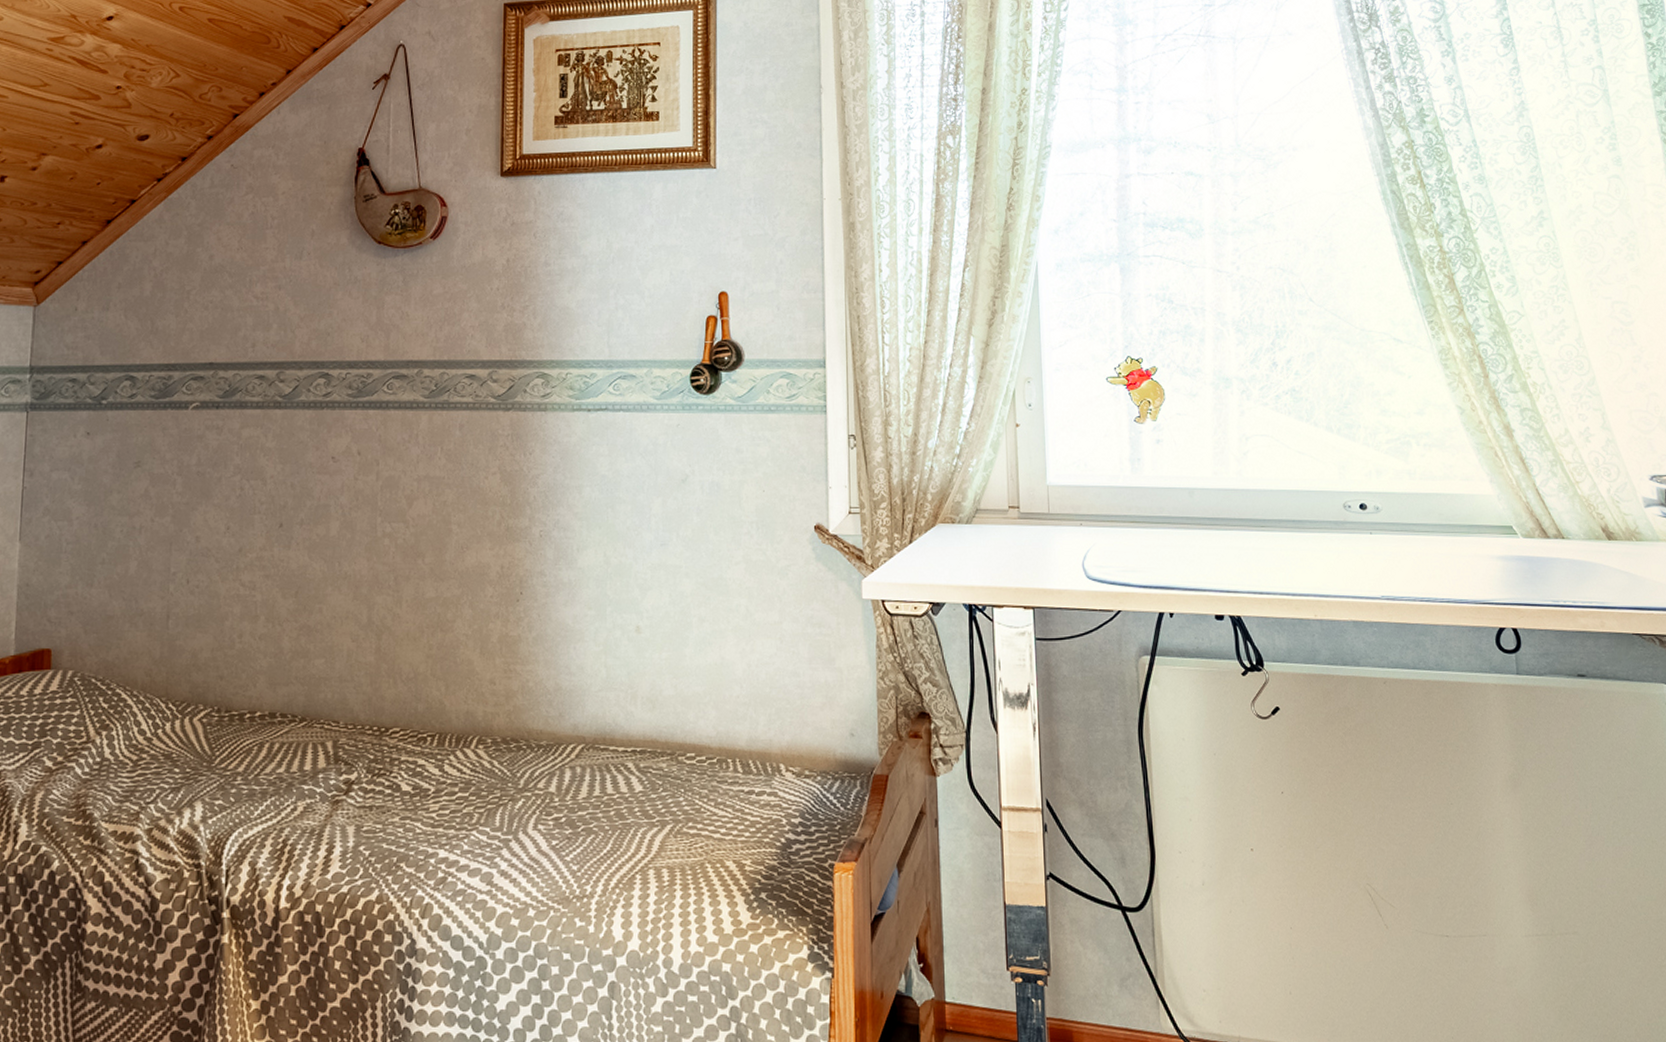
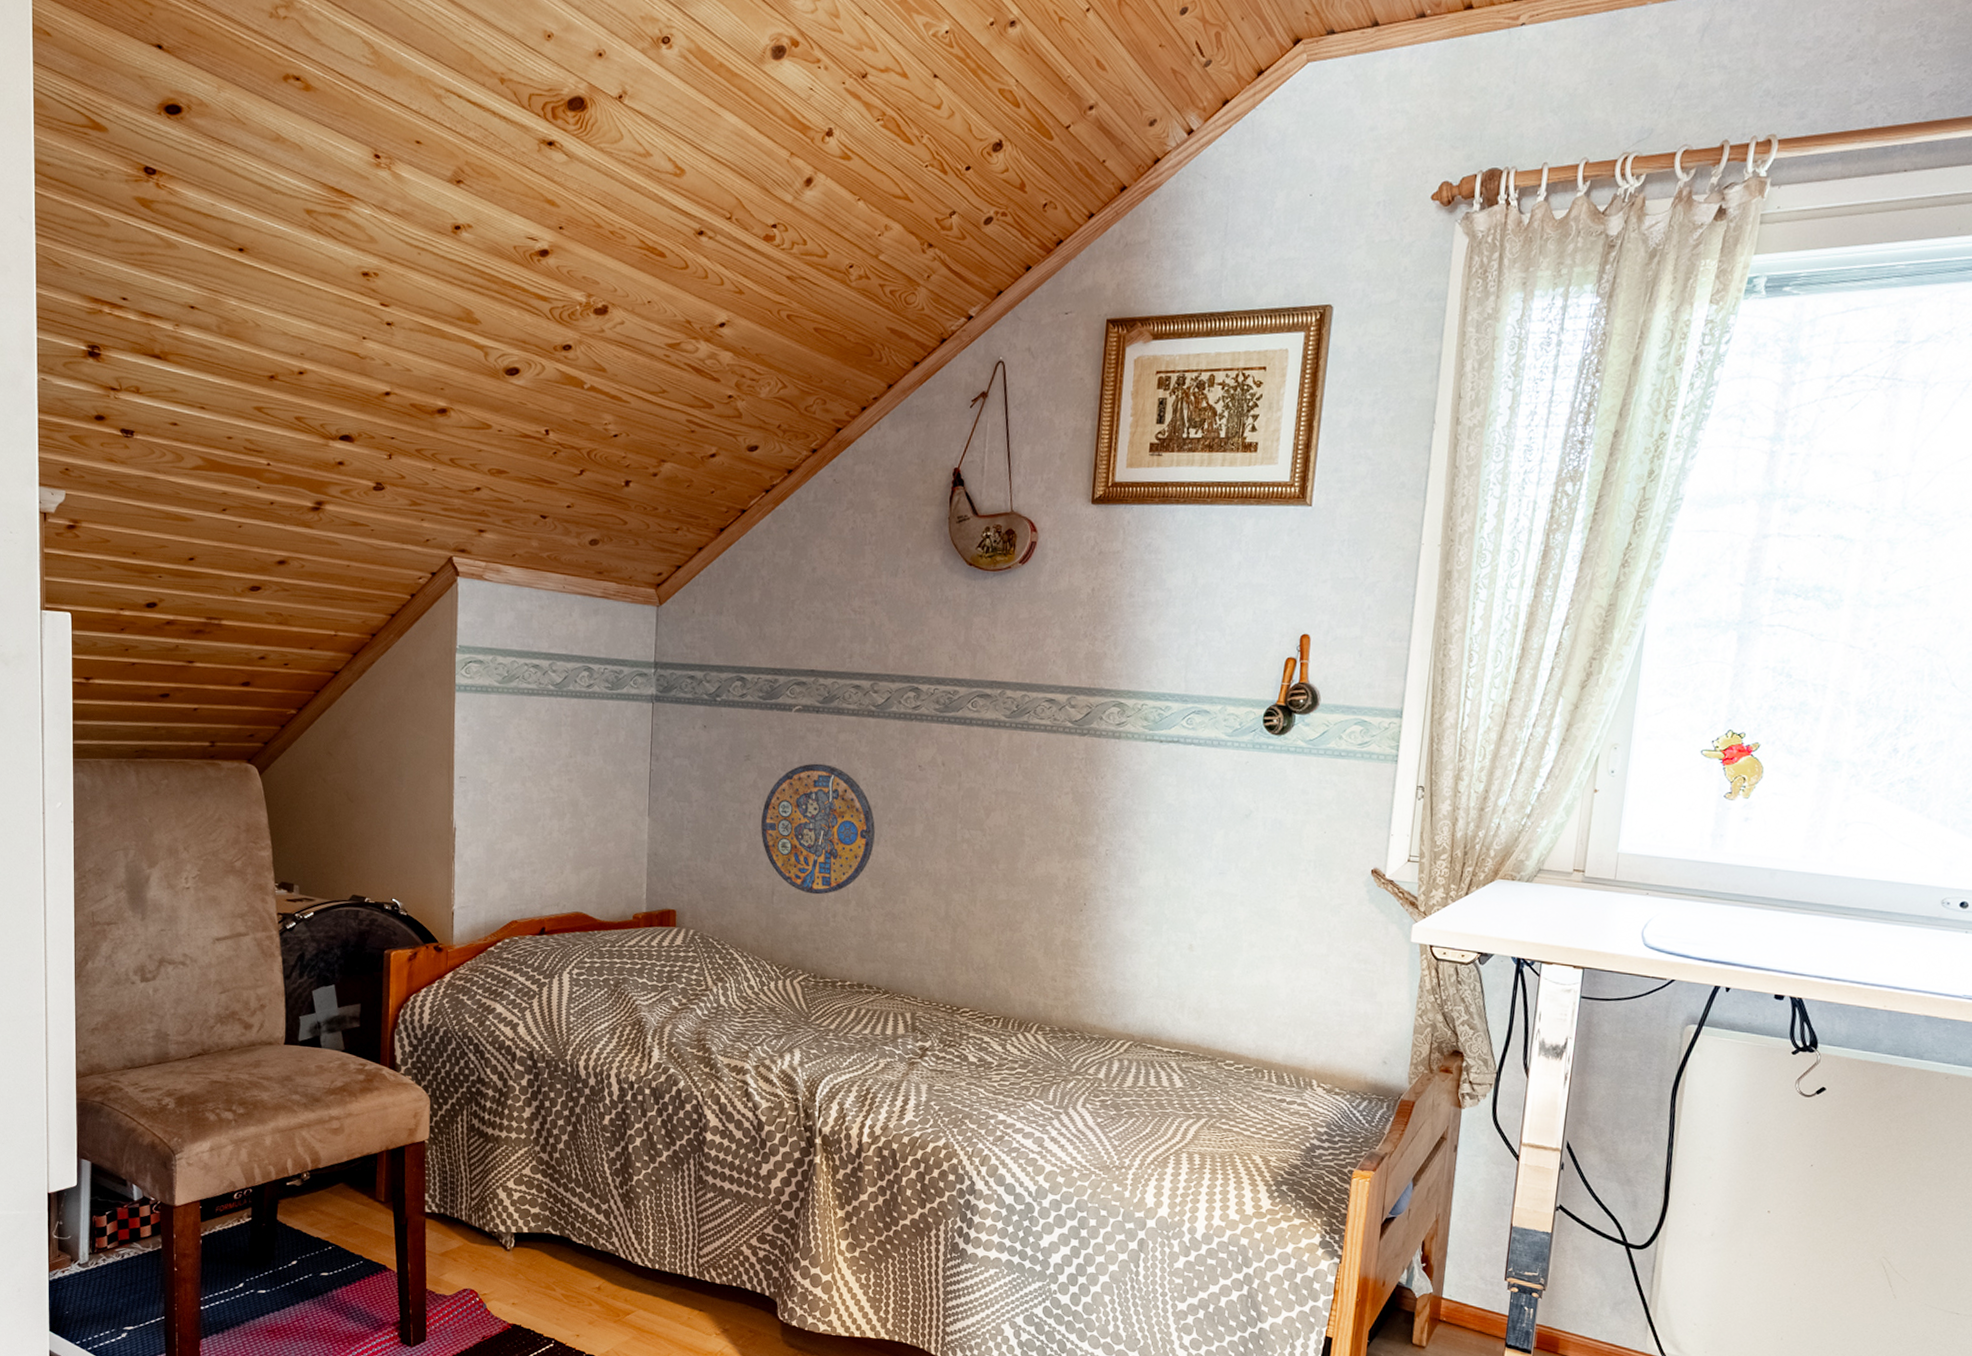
manhole cover: none [153,464,285,613] -> present [761,763,875,895]

